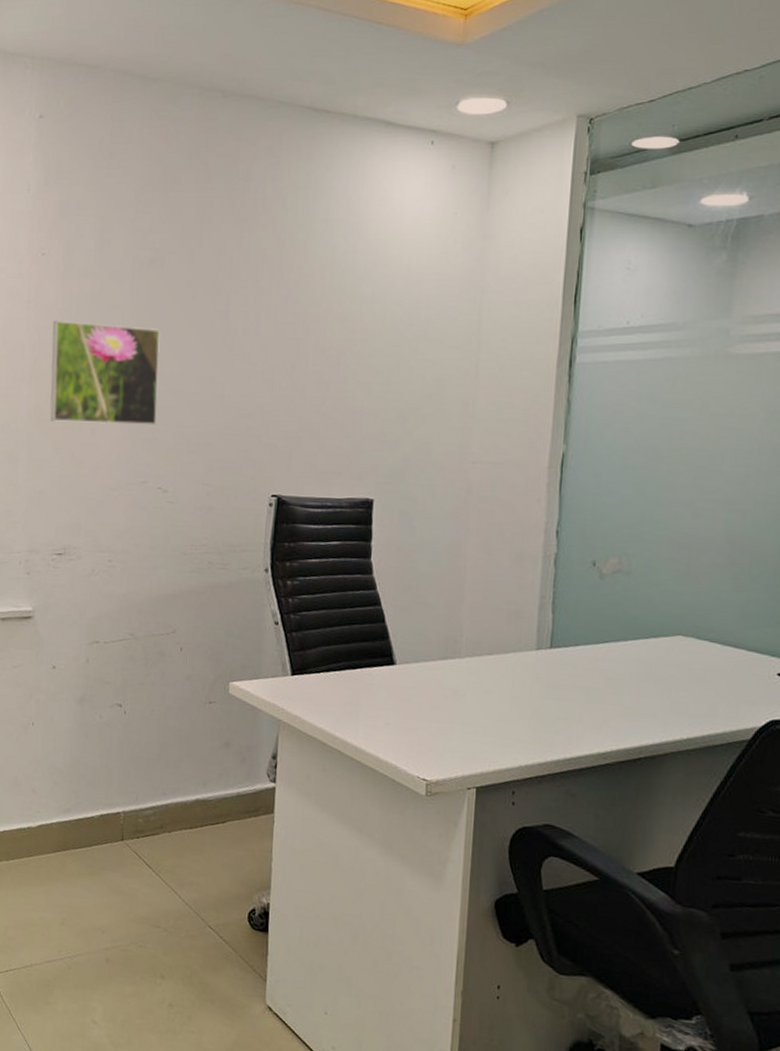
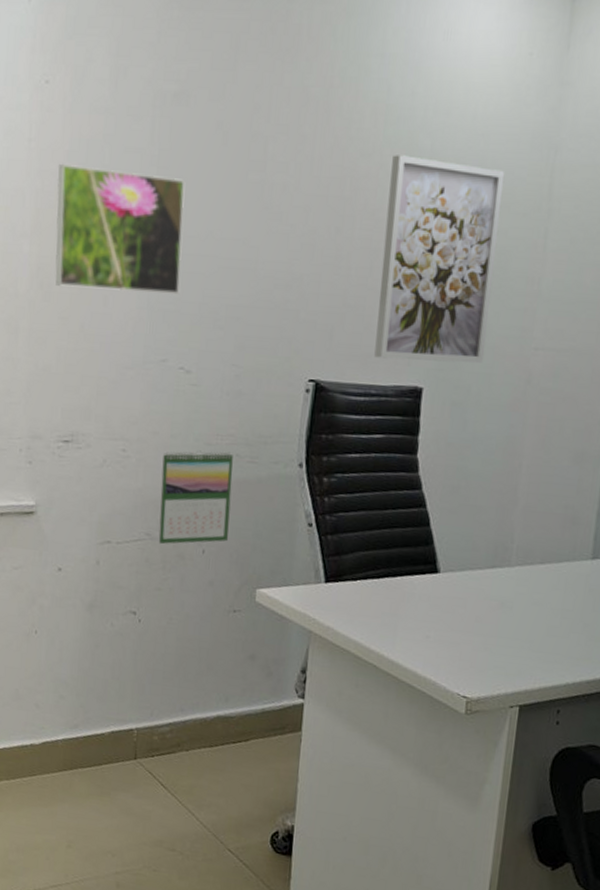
calendar: none [141,559,206,644] -> present [158,450,233,545]
wall art: none [329,302,438,477] -> present [374,155,505,363]

